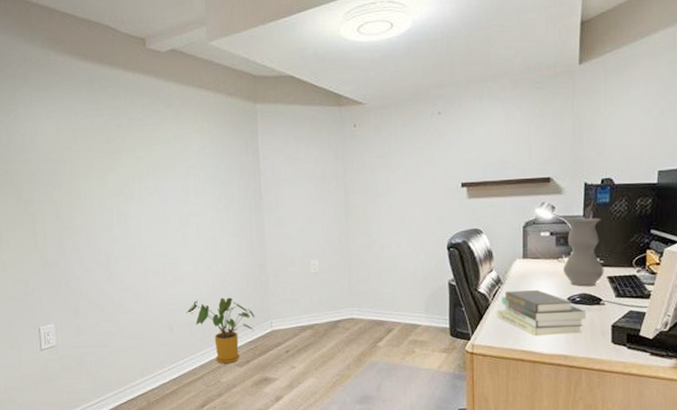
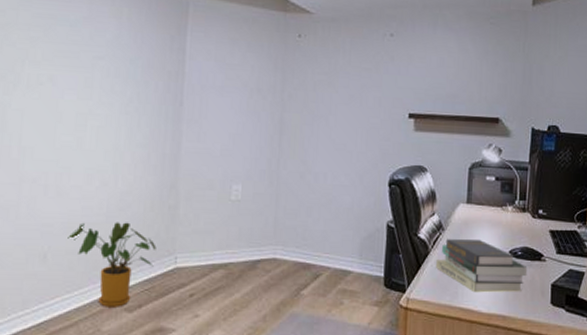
vase: present [563,218,604,287] -> none [507,164,547,240]

